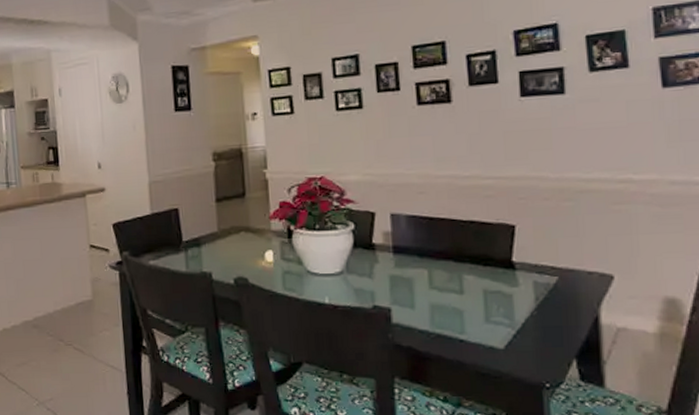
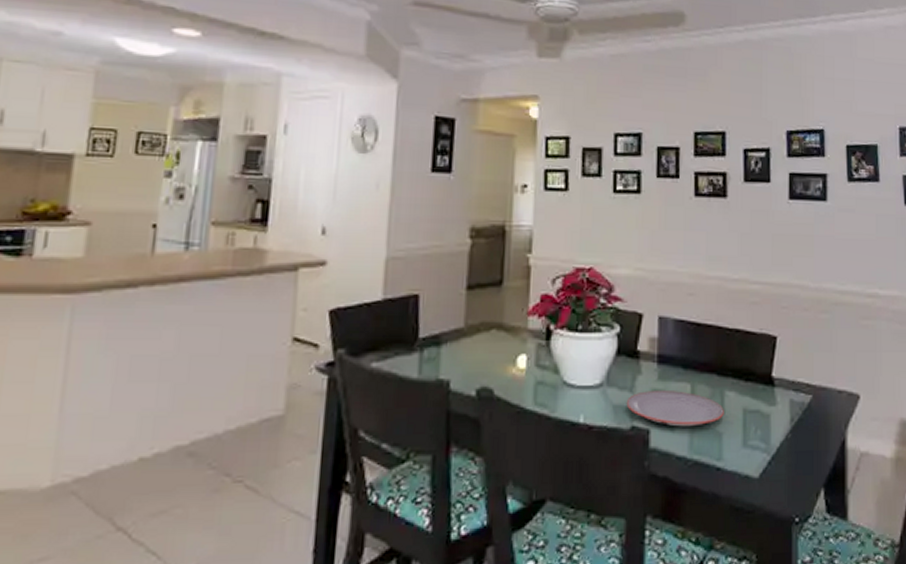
plate: none [366,276,464,306] -> present [626,391,724,427]

